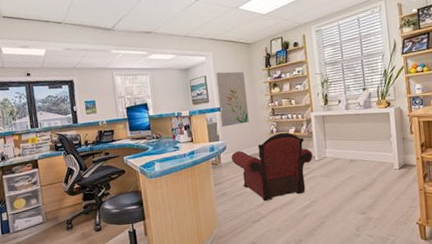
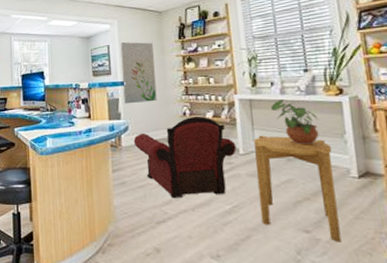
side table: none [326,143,387,218] -> present [254,135,342,242]
potted plant: none [338,114,373,149] -> present [270,99,319,145]

